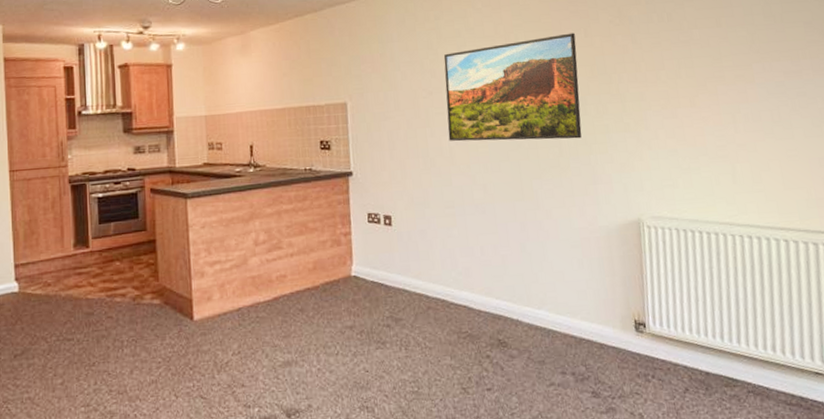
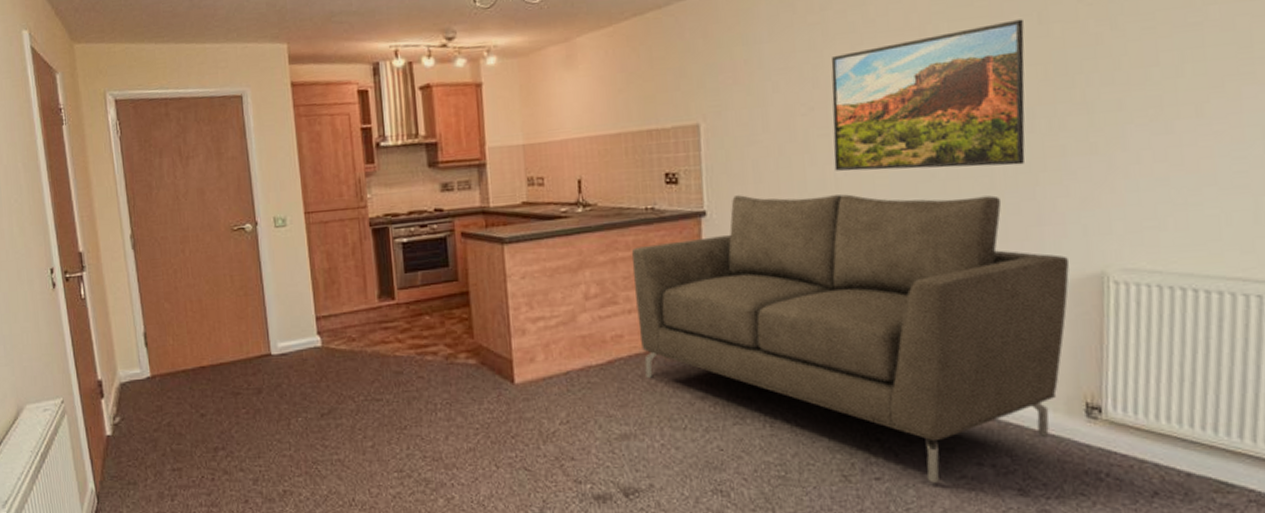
sofa: none [293,159,617,390] -> present [631,194,1070,483]

